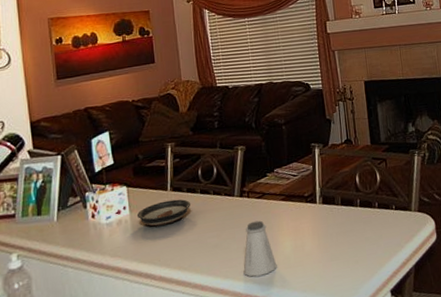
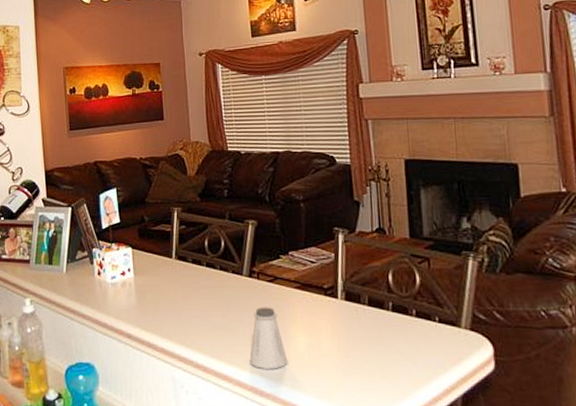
saucer: present [136,199,191,227] -> none [140,269,196,295]

